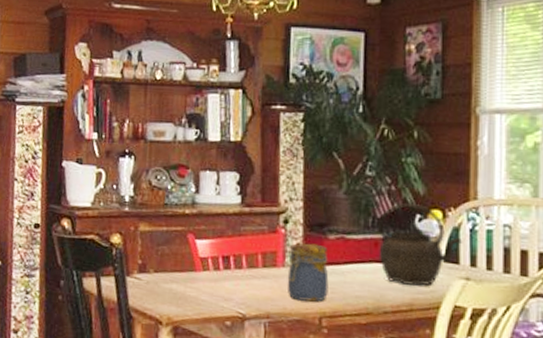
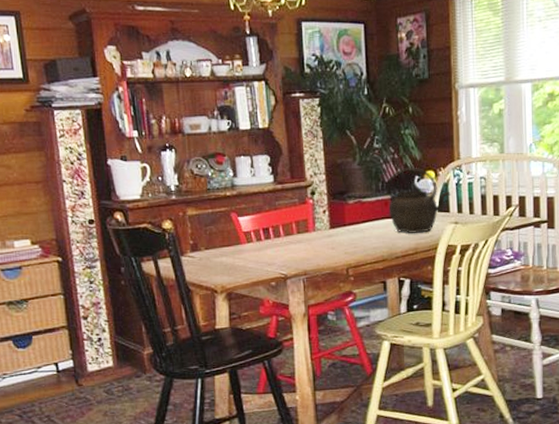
jar: present [287,242,329,302] -> none [317,209,352,257]

